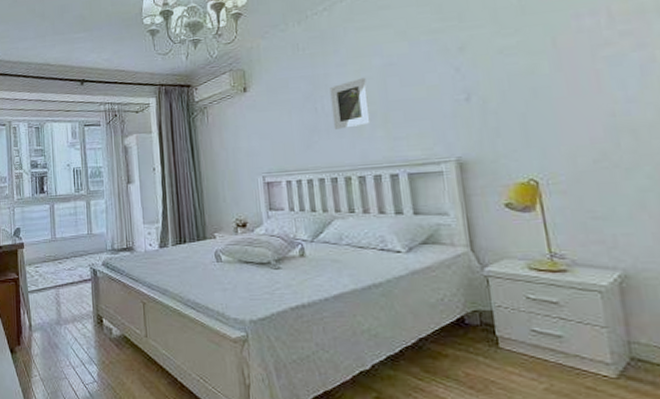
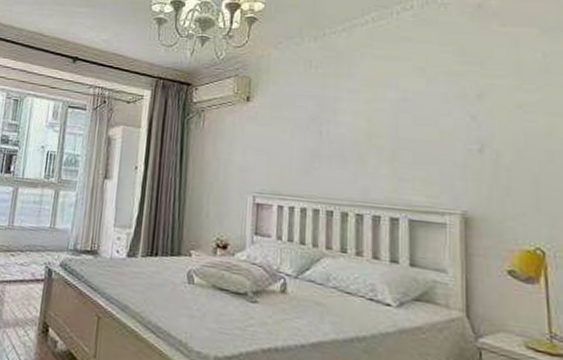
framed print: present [330,77,372,129] -> none [337,108,378,160]

